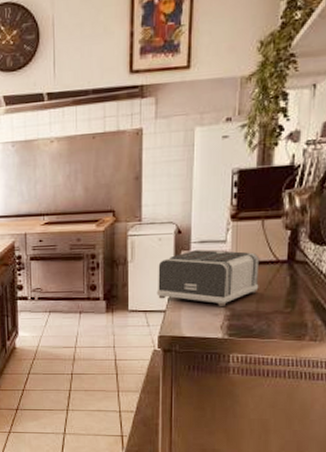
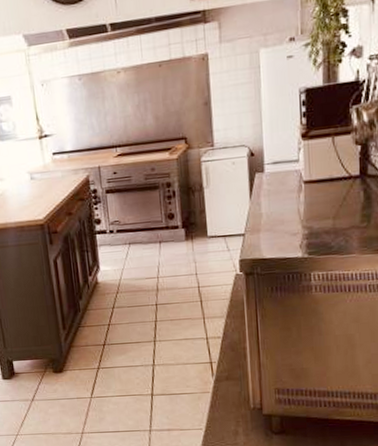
toaster: present [156,250,260,306] -> none [234,170,334,226]

